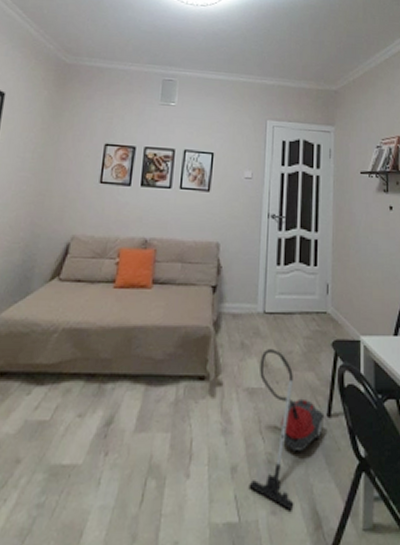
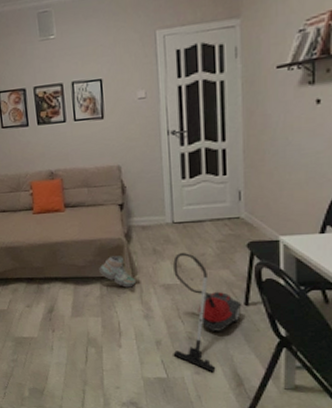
sneaker: none [178,349,219,391] -> present [99,256,137,288]

